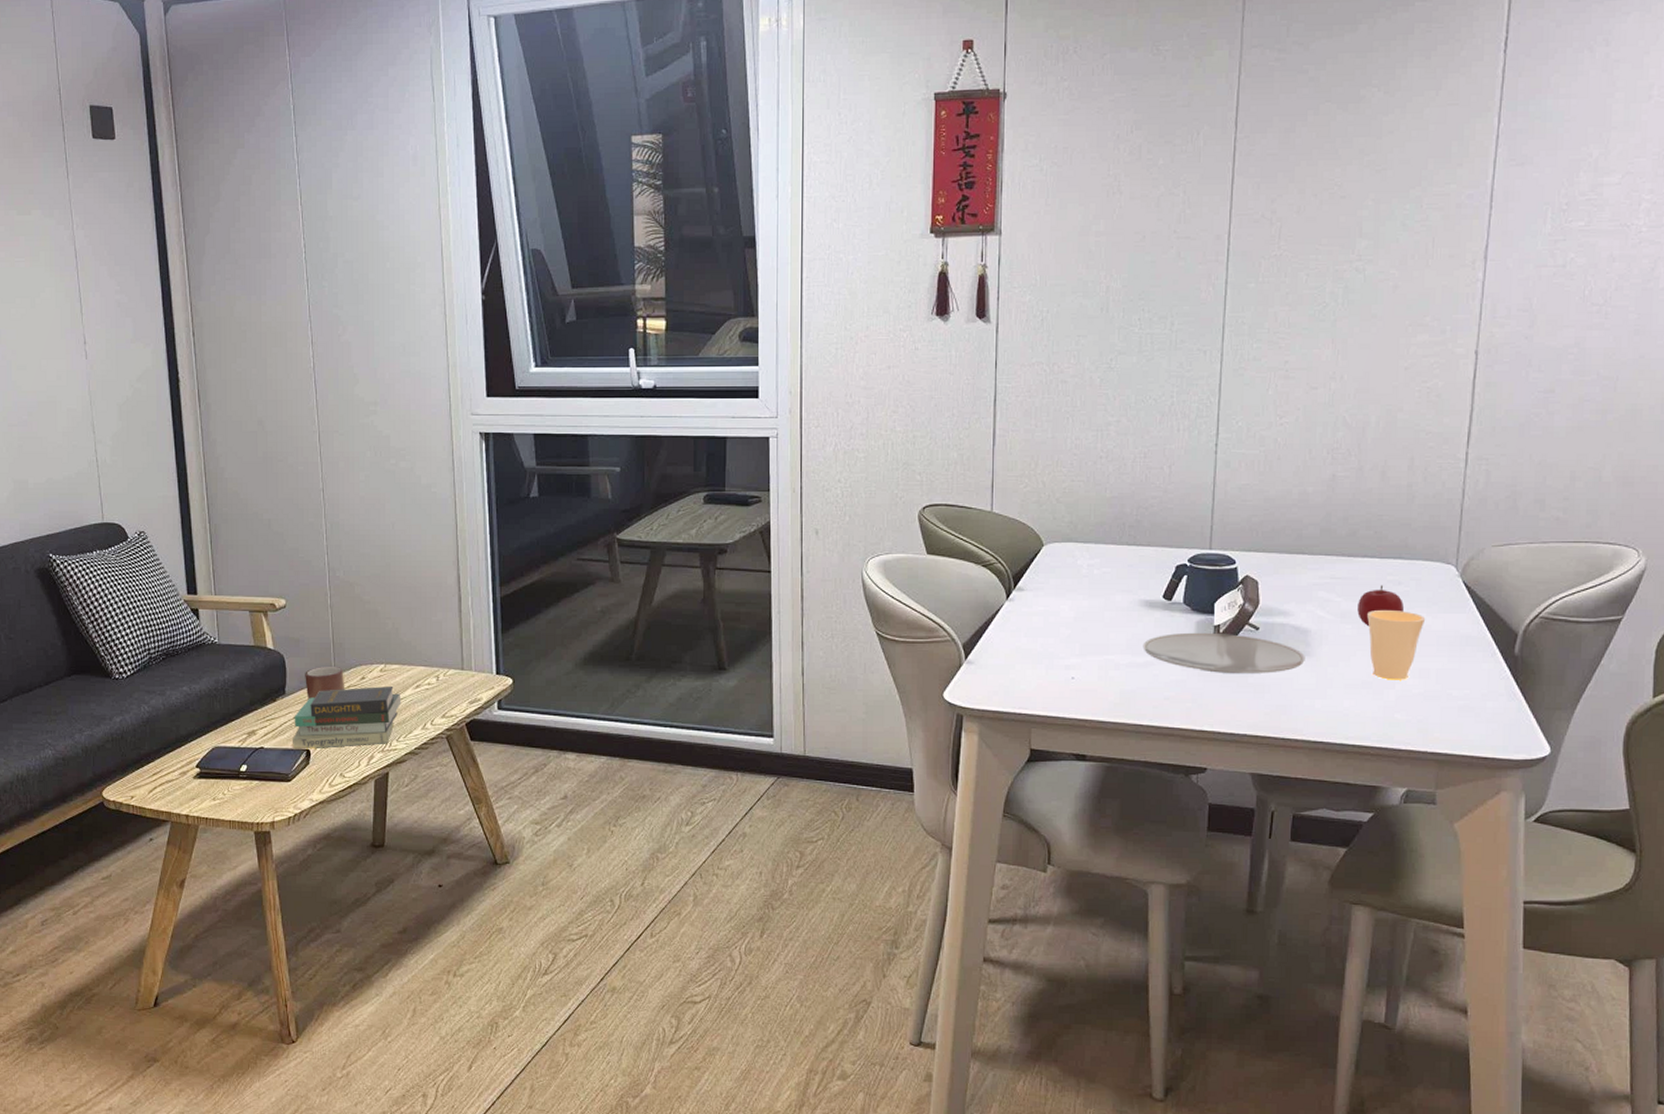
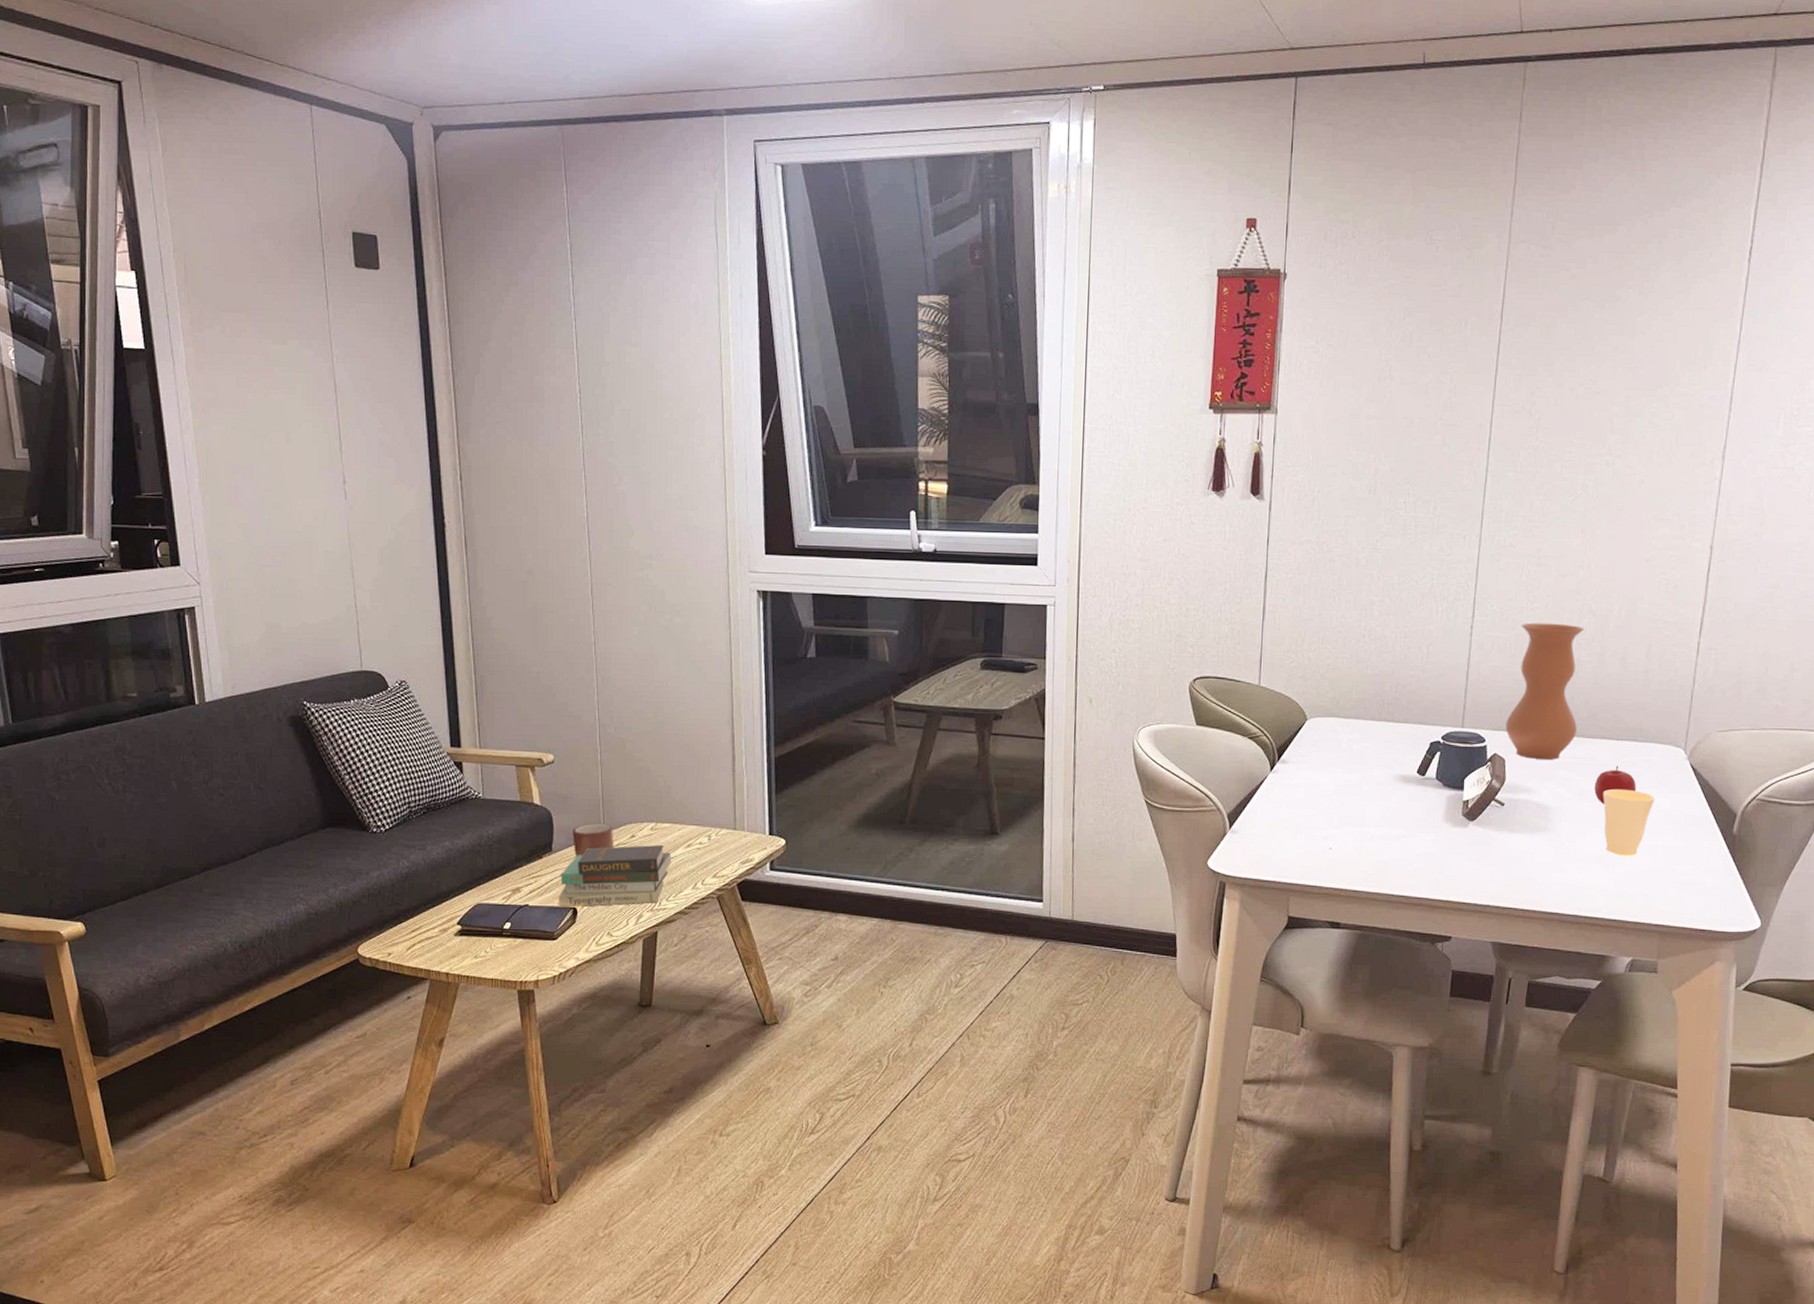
plate: present [1143,632,1305,673] -> none [1396,807,1545,847]
vase: none [1257,438,1339,580] -> present [1505,622,1584,759]

